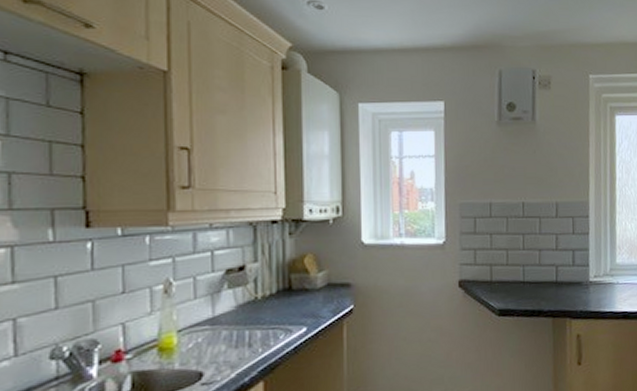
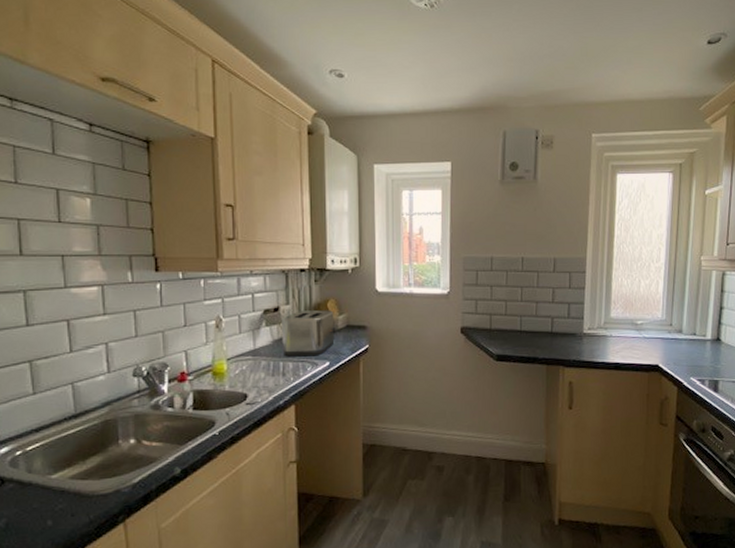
toaster: none [248,267,316,324] -> present [282,310,337,357]

